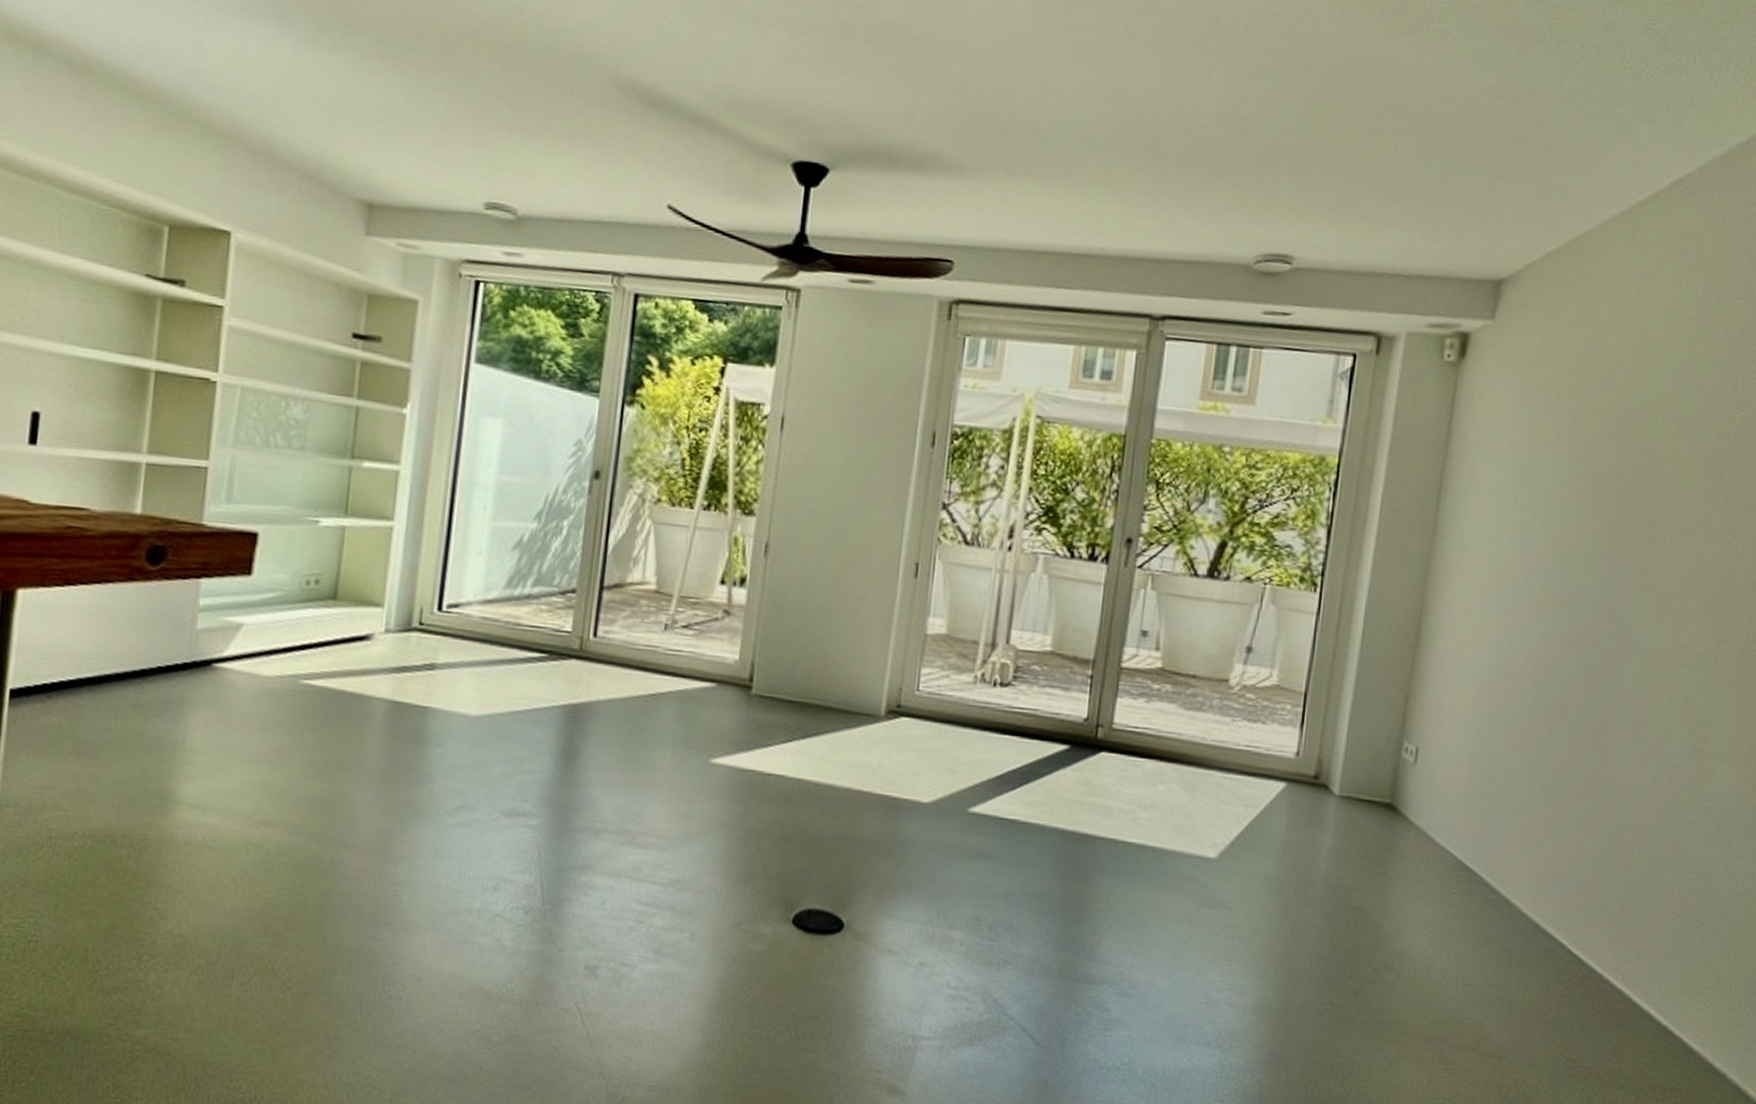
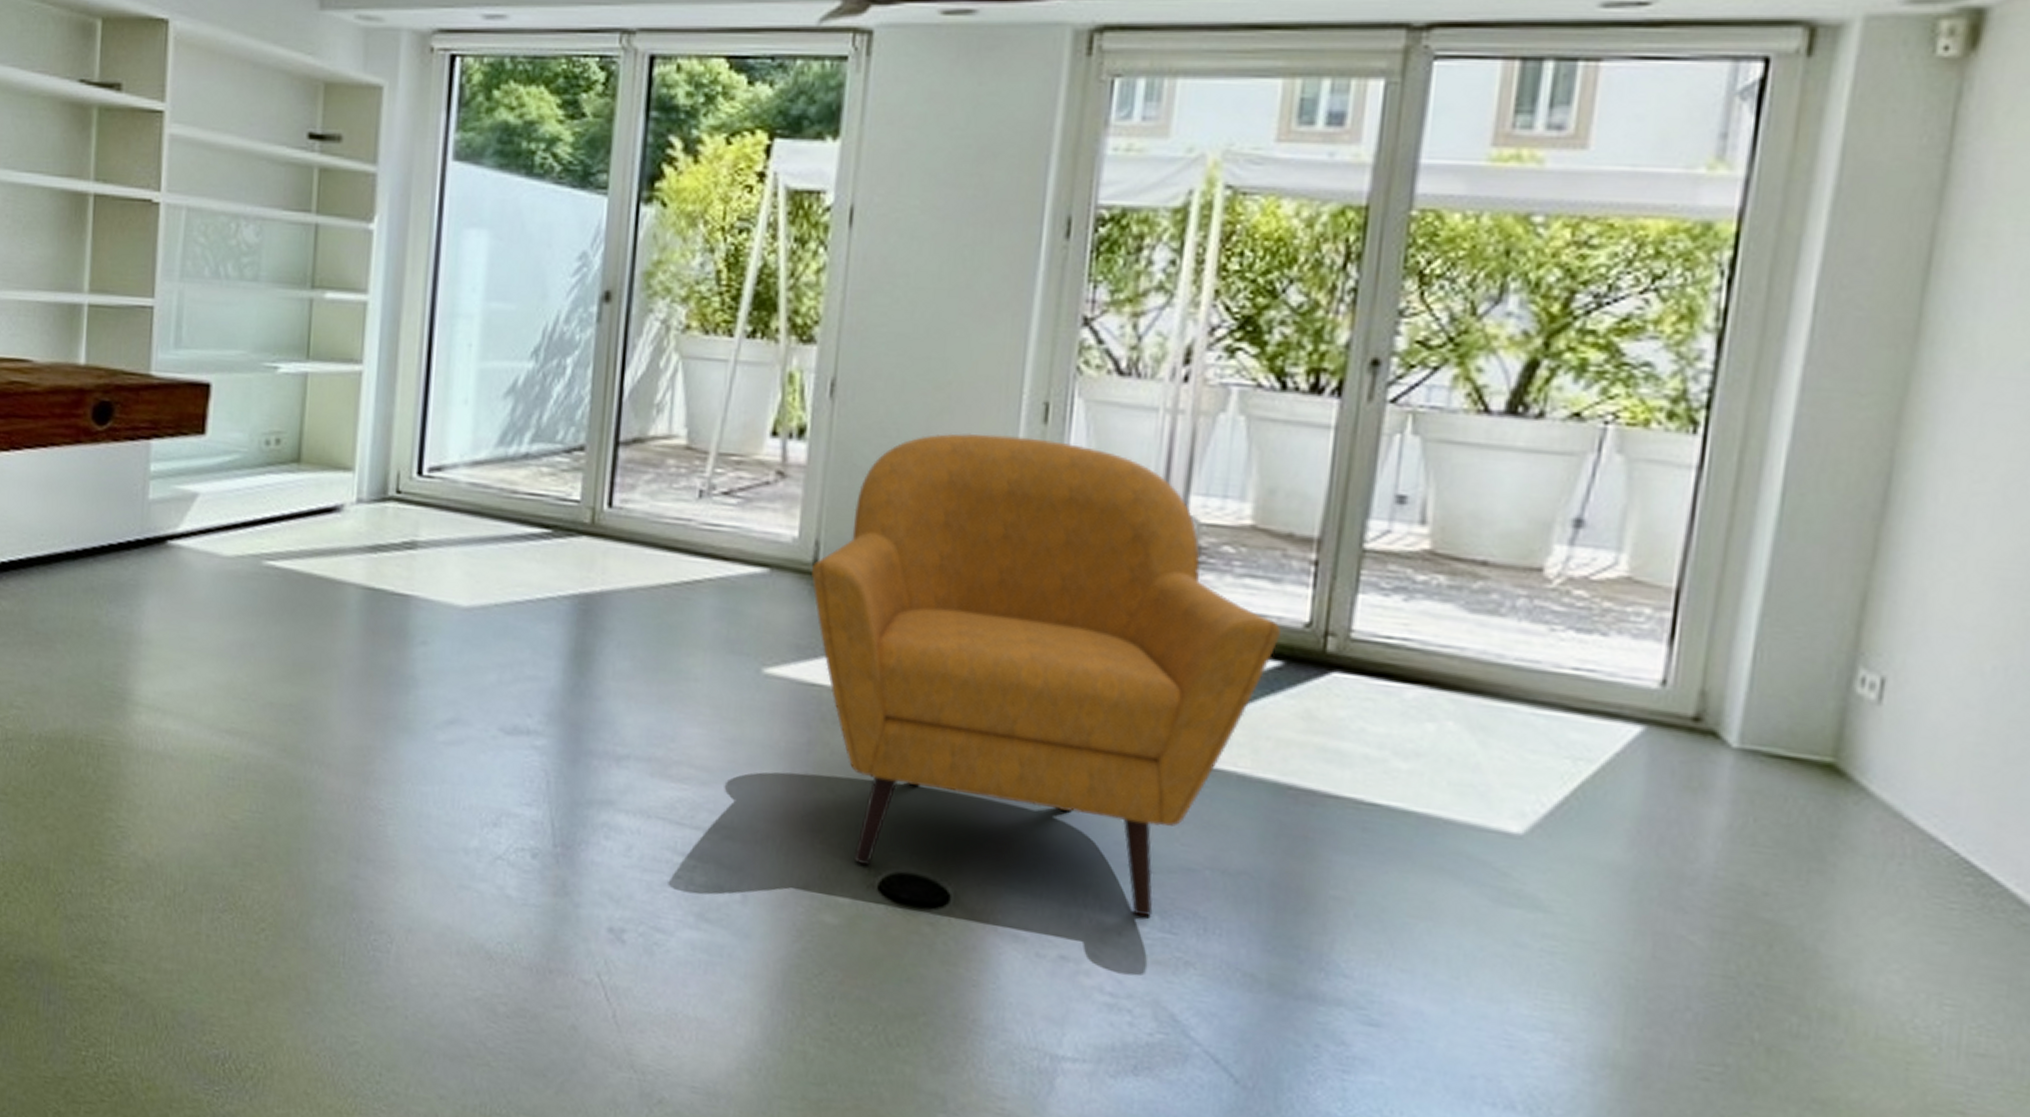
armchair: none [748,584,1069,930] -> present [812,433,1281,917]

